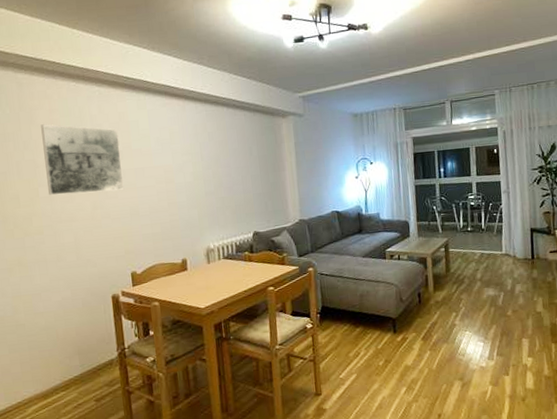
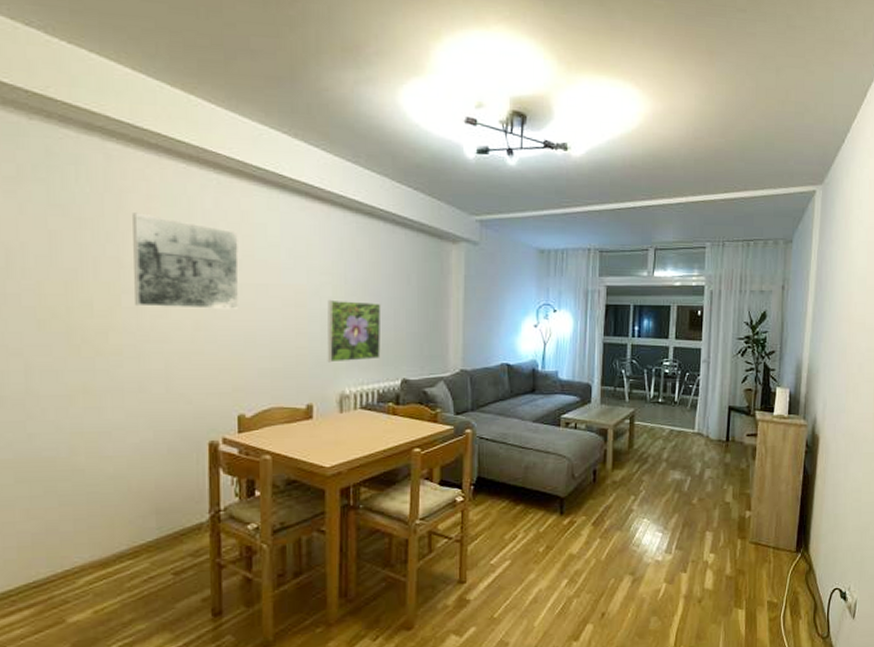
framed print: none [190,172,235,225] -> present [327,299,382,363]

